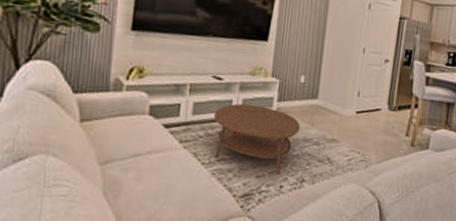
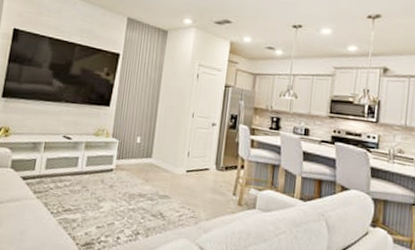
coffee table: present [214,103,300,175] -> none [62,160,136,226]

